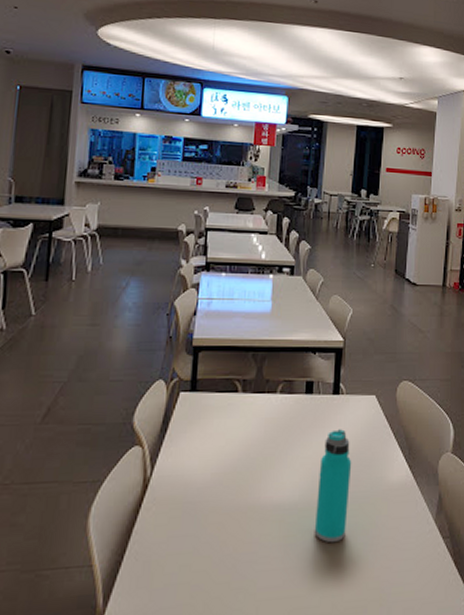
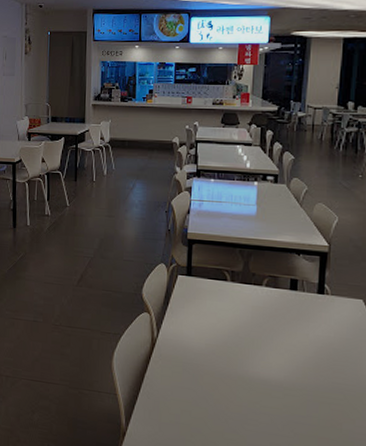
water bottle: present [314,429,352,543] -> none [299,325,337,424]

